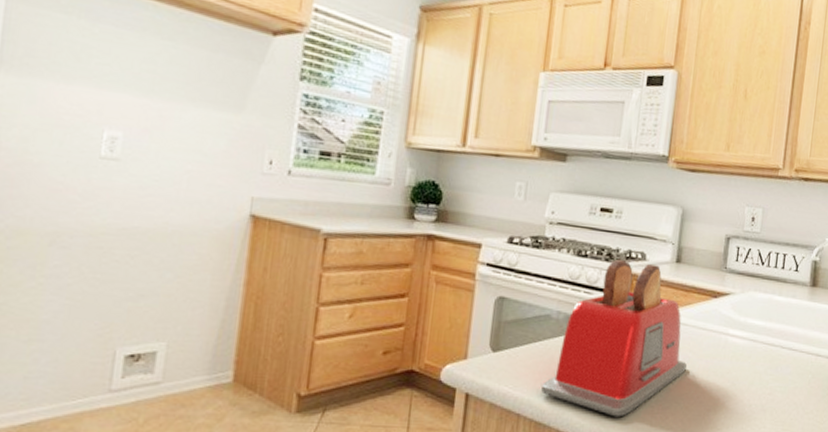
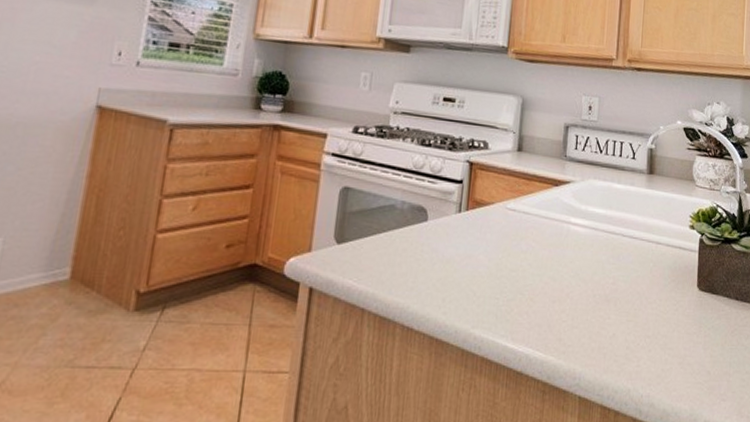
toaster: present [541,258,688,417] -> none [386,147,531,311]

